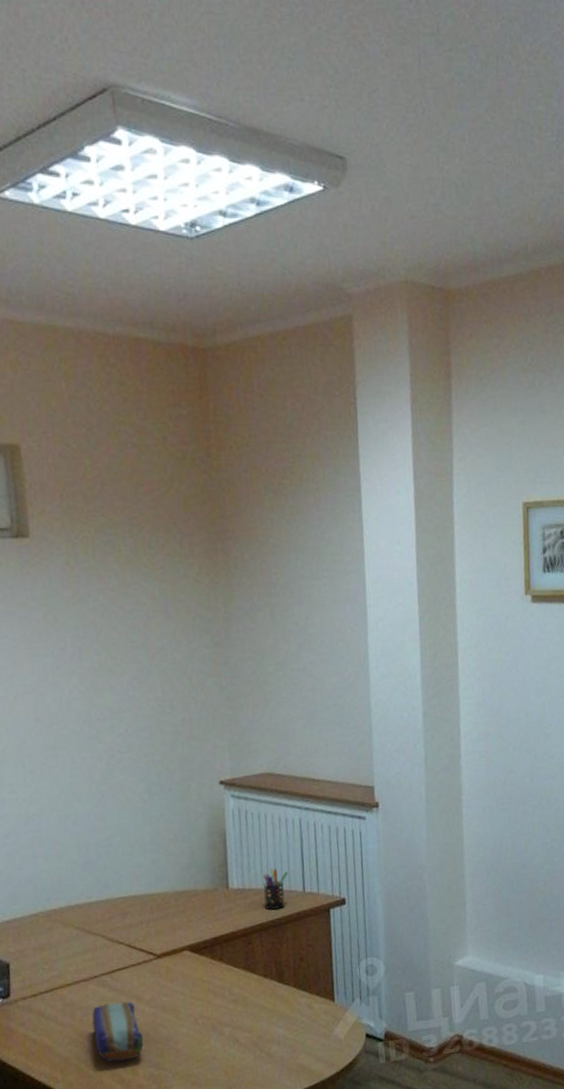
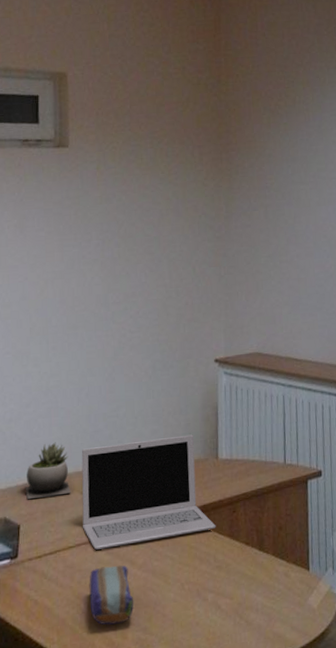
succulent plant: none [11,875,64,936] -> present [25,442,71,499]
laptop: none [73,863,230,987] -> present [81,434,216,550]
pen holder: present [263,868,288,910] -> none [248,440,272,480]

